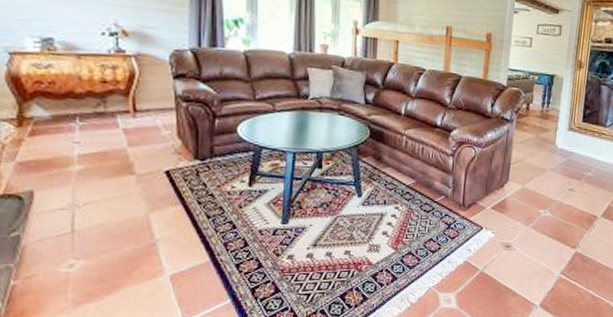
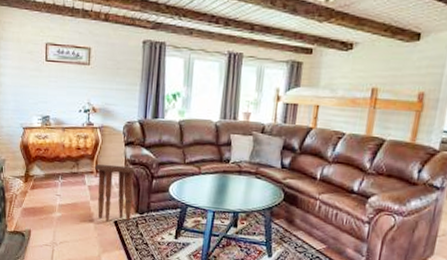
side table: none [130,101,192,173] -> present [94,163,136,222]

